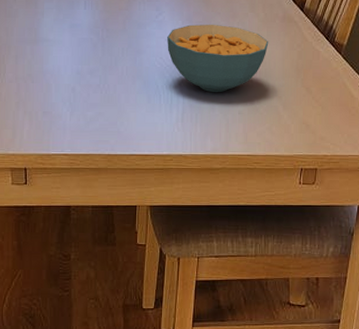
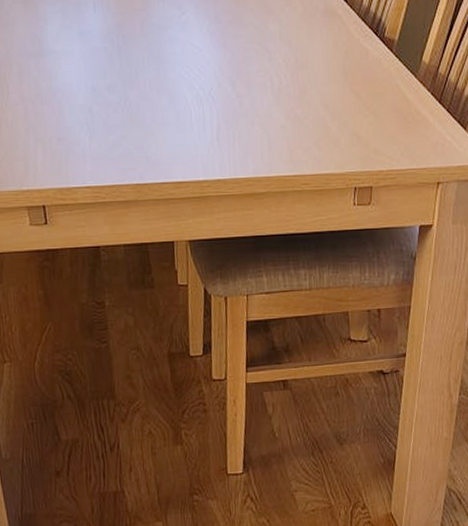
cereal bowl: present [167,24,269,93] -> none [193,22,310,105]

